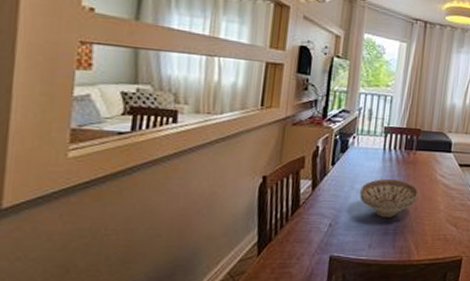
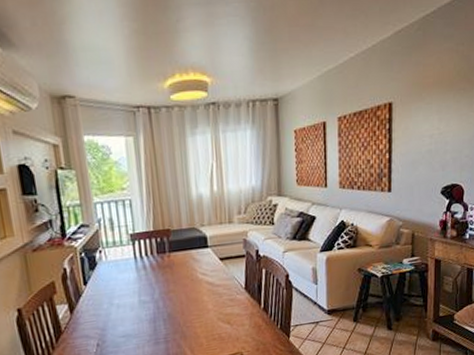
decorative bowl: present [359,178,419,217] -> none [120,286,183,328]

